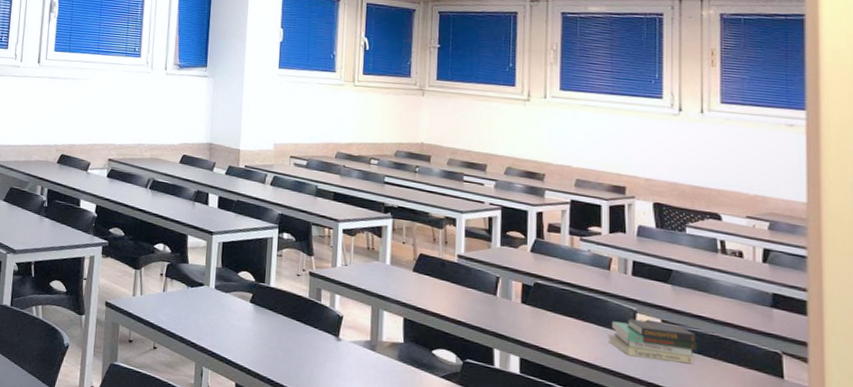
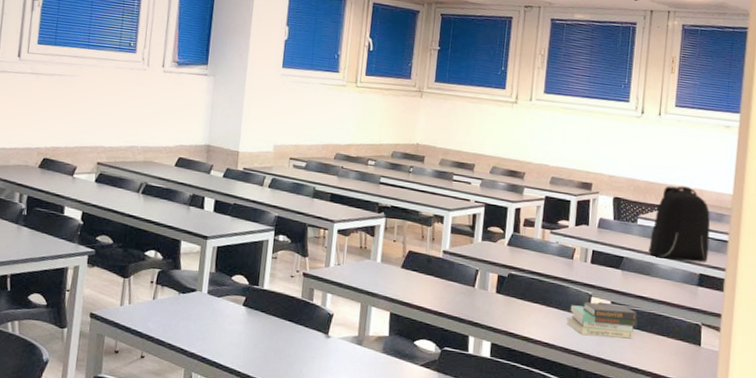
backpack: none [704,191,782,281] -> present [649,186,710,263]

